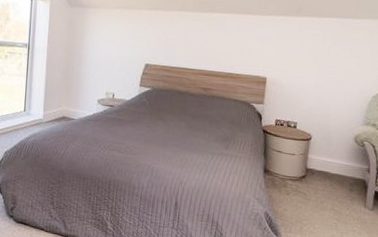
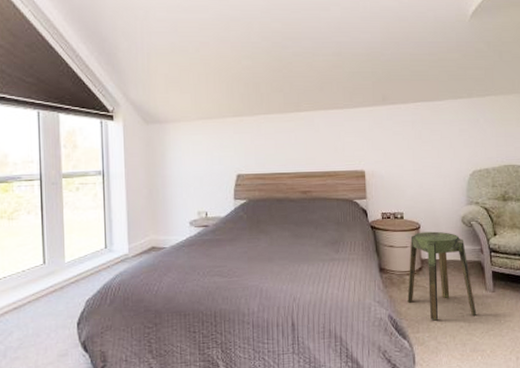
stool: none [285,143,353,228] -> present [407,231,476,321]

